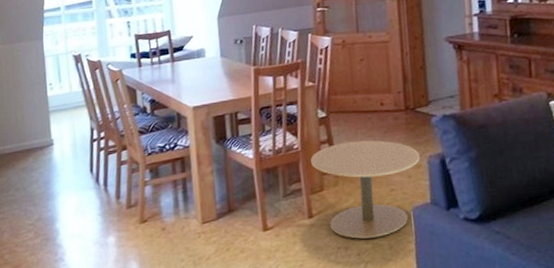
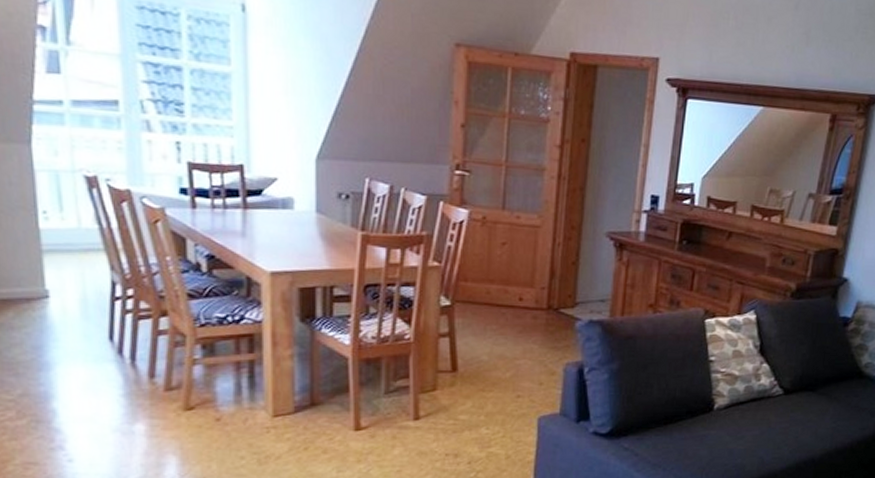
side table: present [311,140,420,239] -> none [425,338,556,446]

